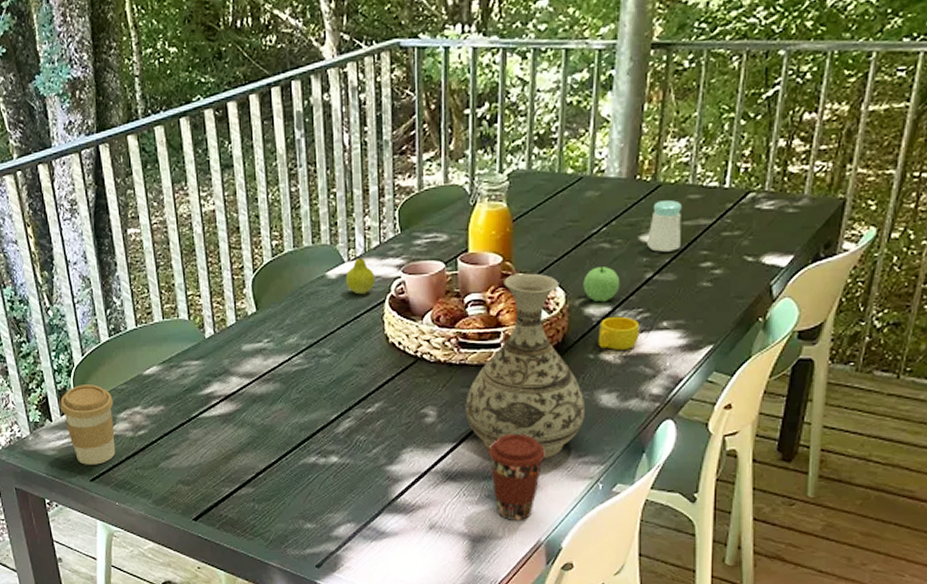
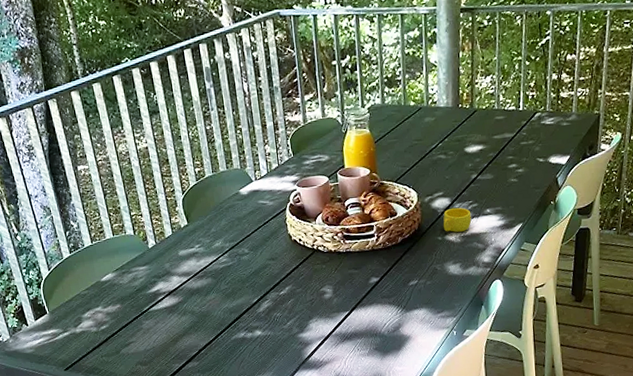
coffee cup: present [60,384,116,465] -> none [33,292,84,358]
fruit: present [346,249,375,295] -> none [255,170,277,206]
vase: present [465,273,586,458] -> none [353,180,440,316]
coffee cup: present [487,433,545,520] -> none [372,299,414,365]
apple: present [583,265,620,303] -> none [429,171,455,199]
salt shaker: present [647,200,683,252] -> none [470,121,494,159]

